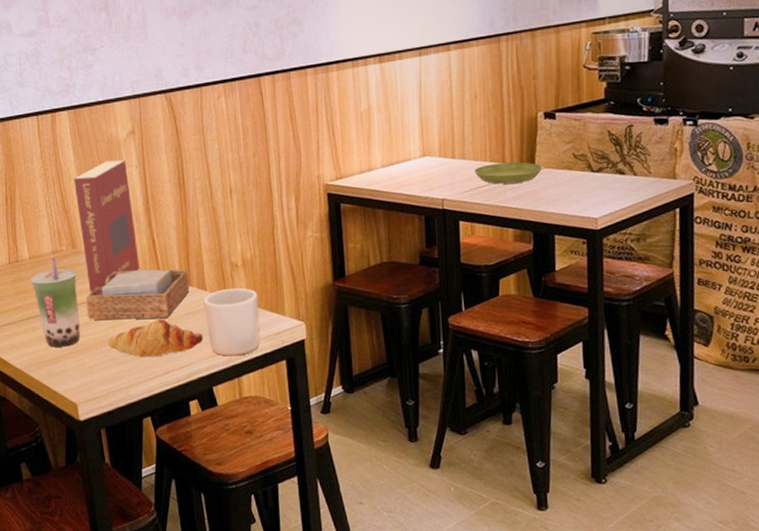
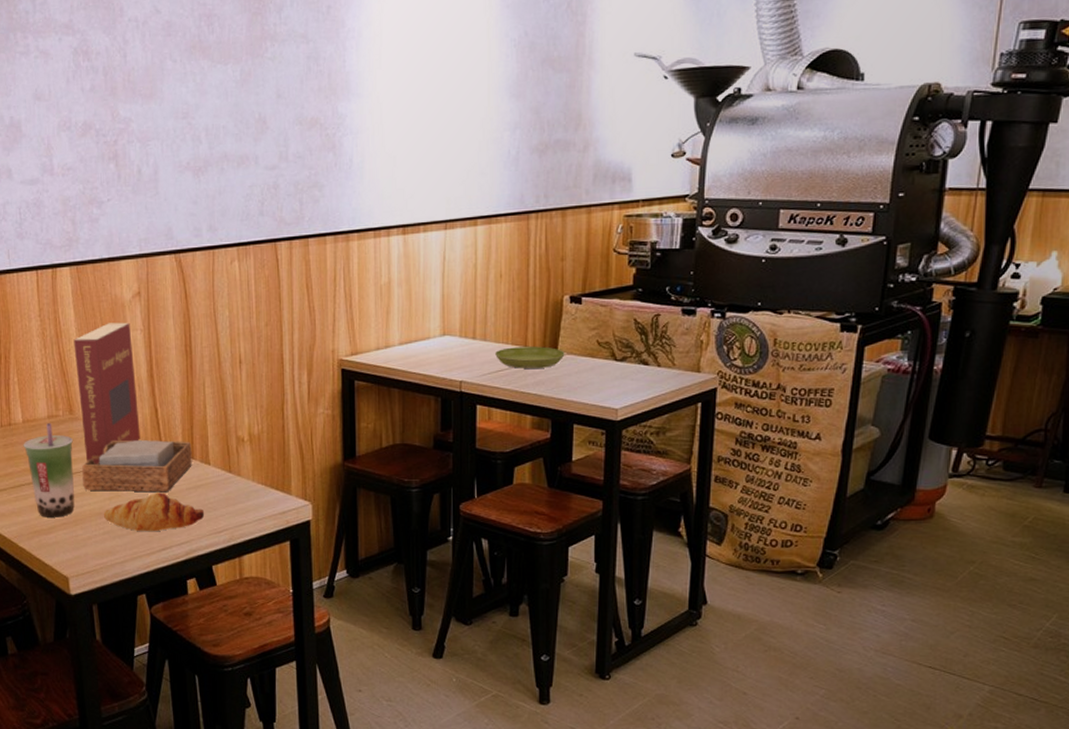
mug: present [203,287,261,357] -> none [206,463,265,535]

